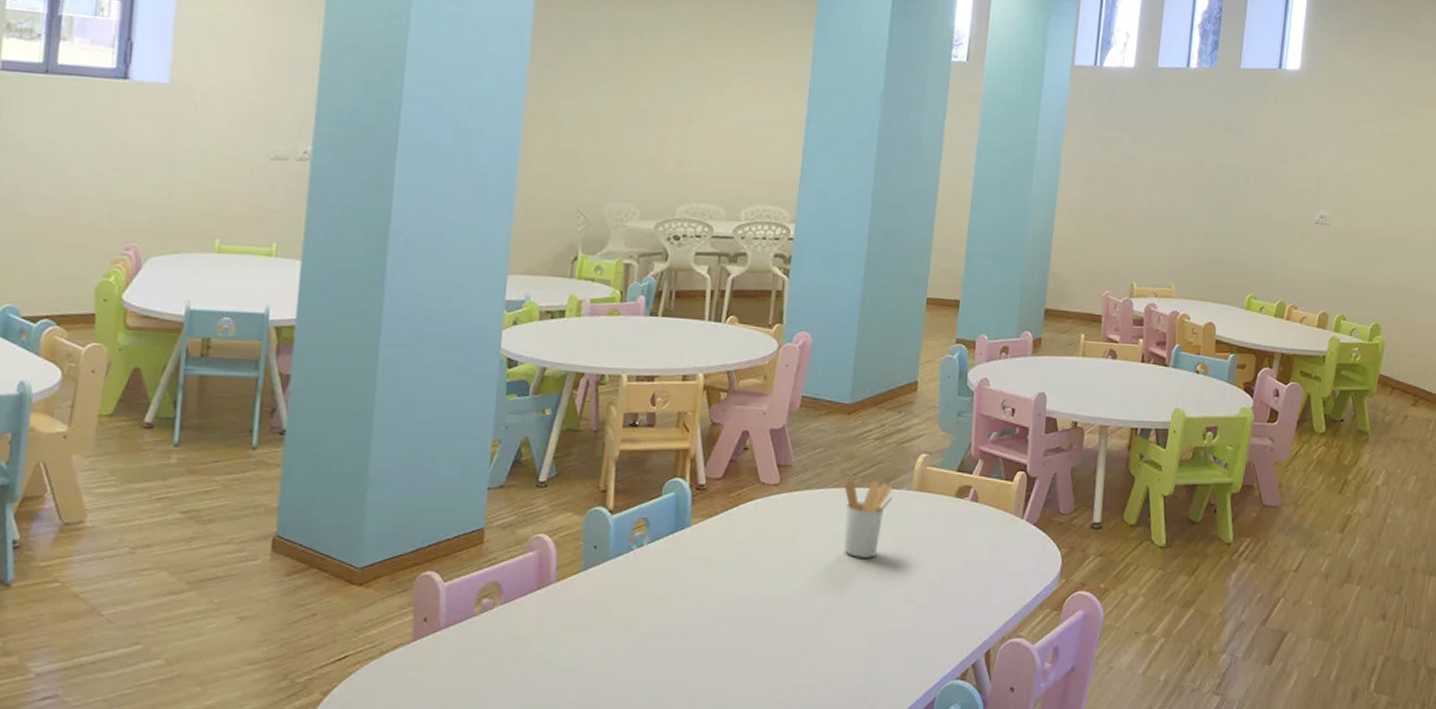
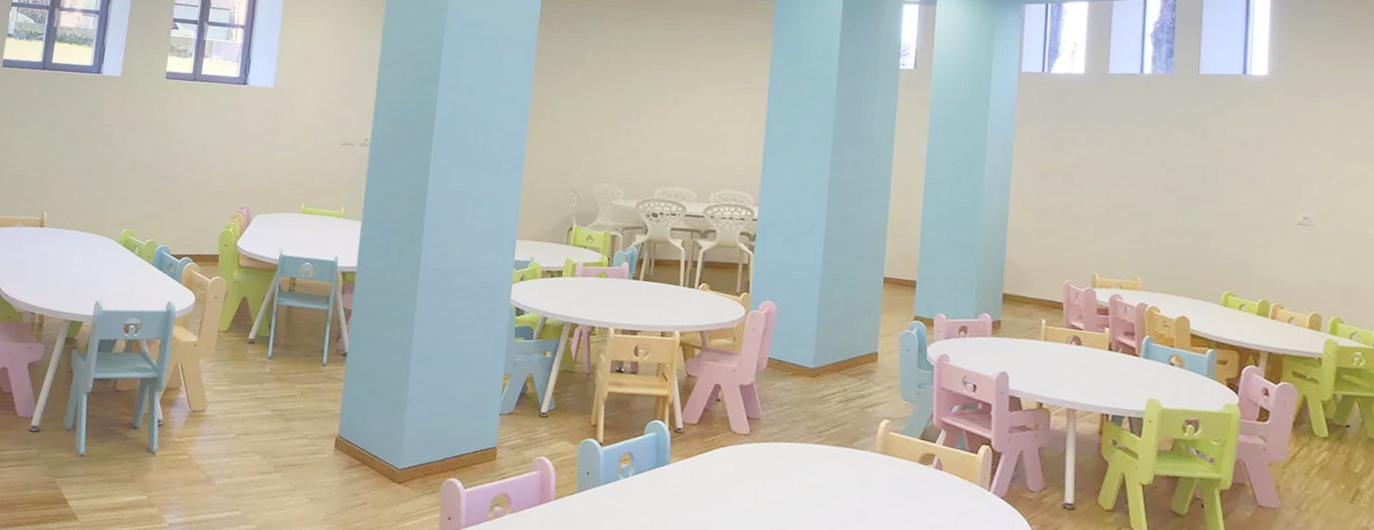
utensil holder: present [844,480,893,558] -> none [810,437,857,512]

